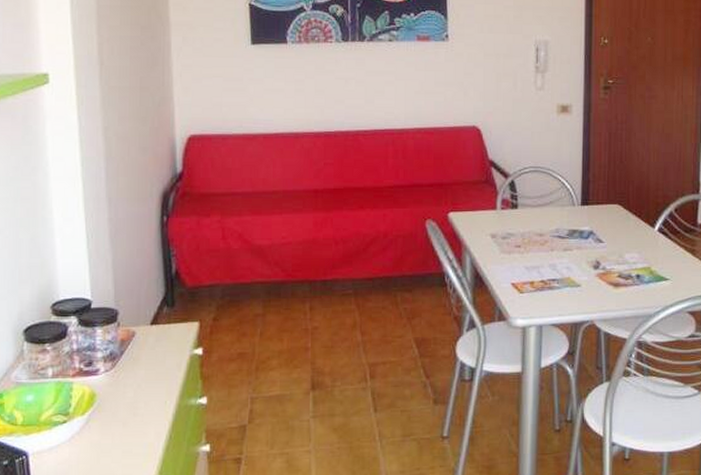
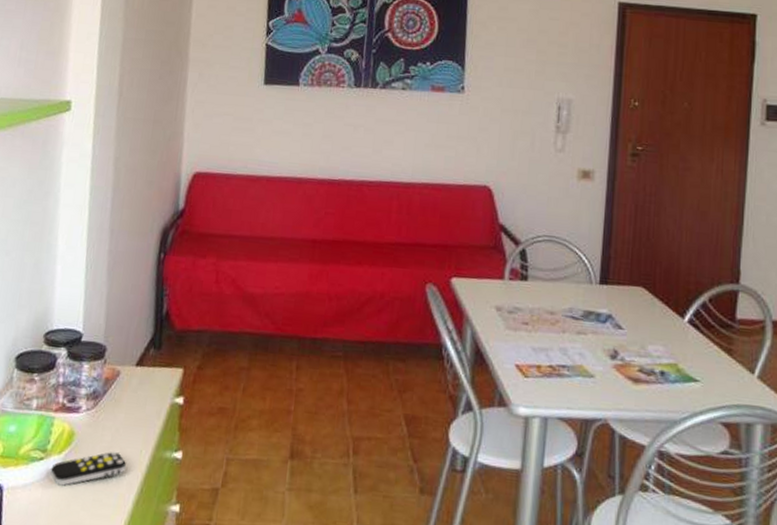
remote control: none [76,405,152,444] -> present [50,451,126,486]

